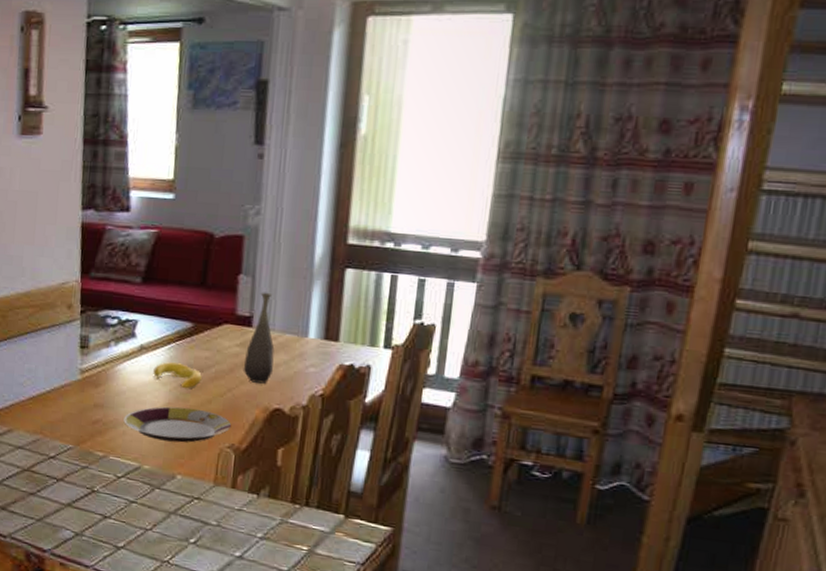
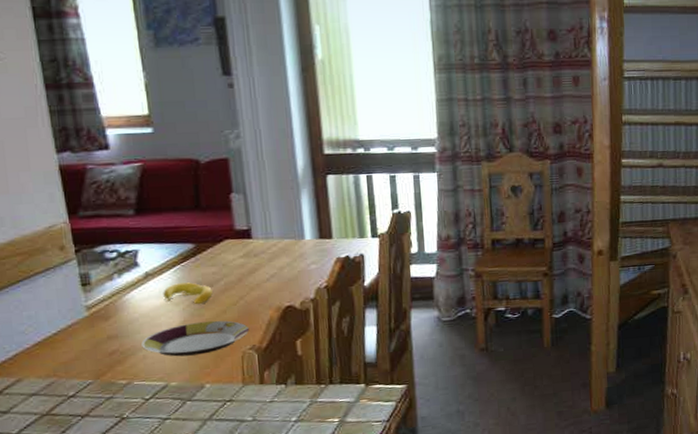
bottle: present [243,292,275,384] -> none [250,205,279,287]

